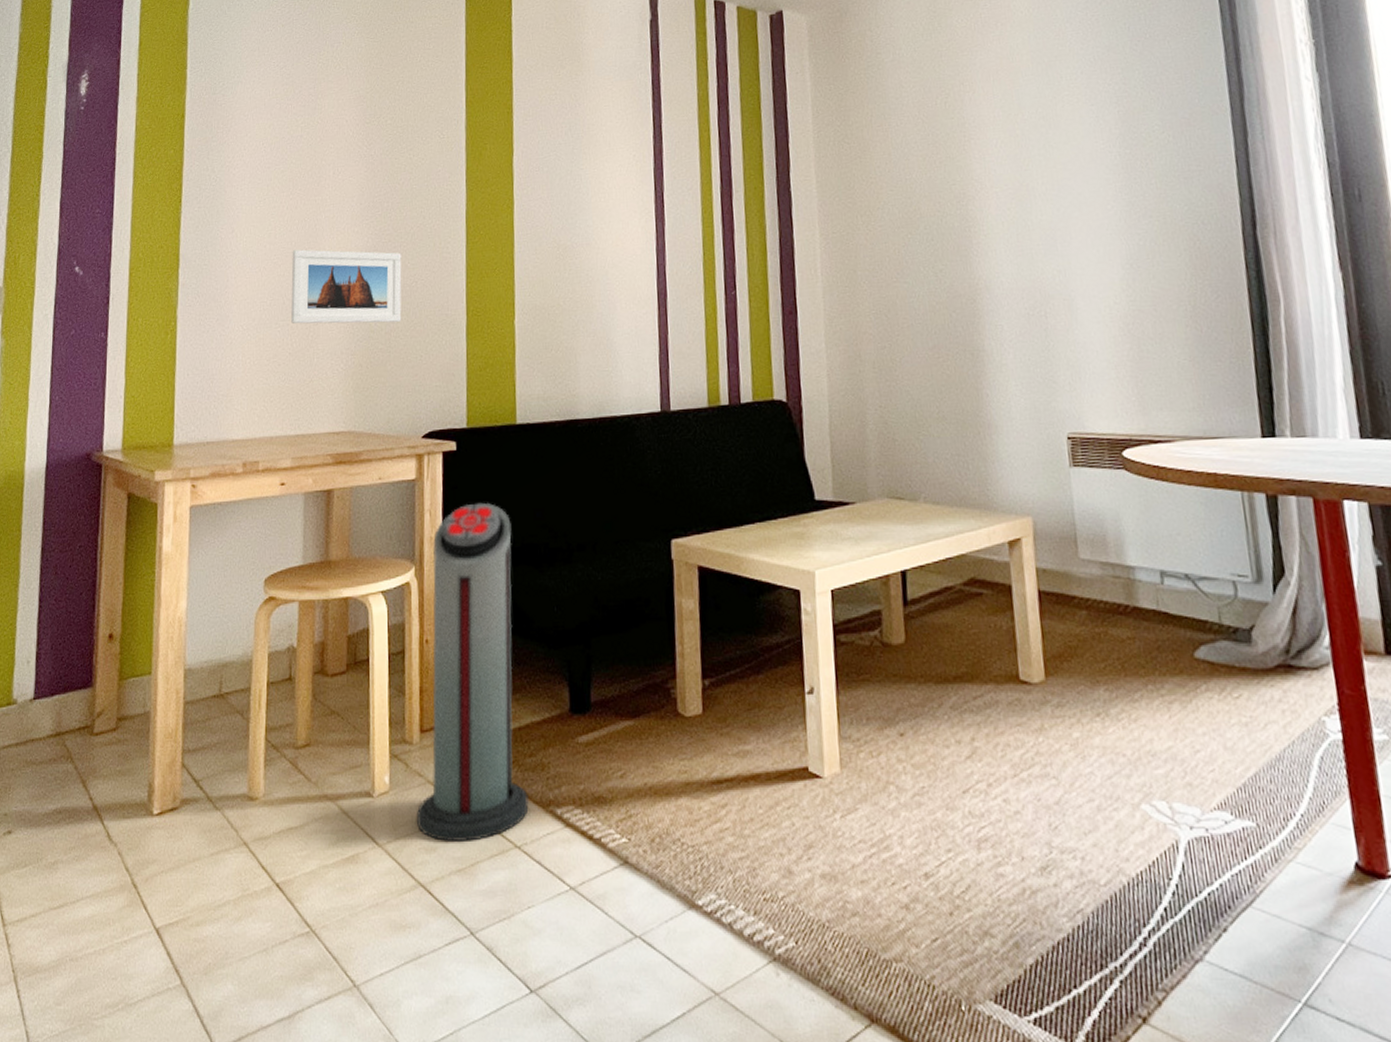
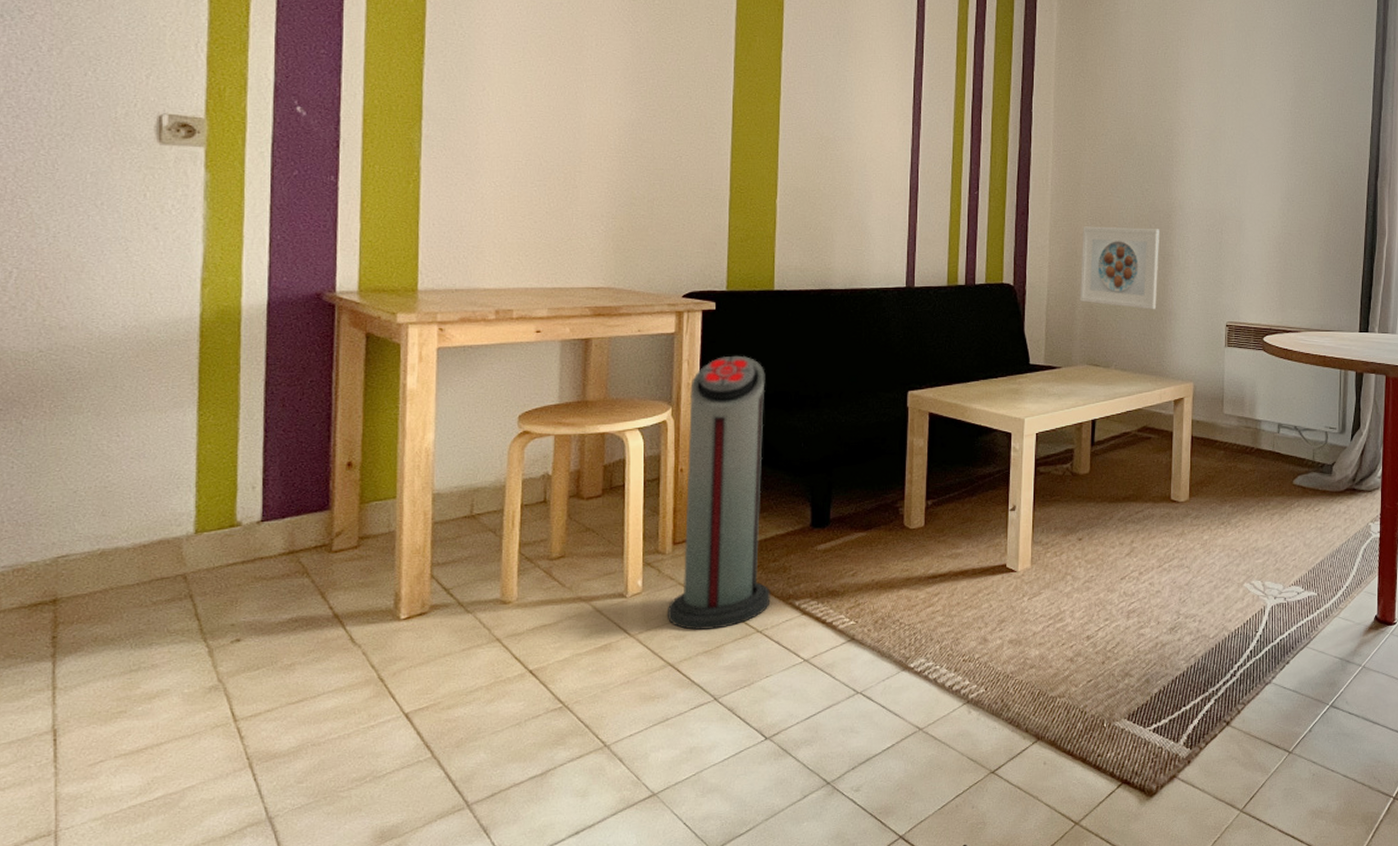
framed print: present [291,249,402,324] -> none [549,115,666,193]
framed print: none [865,318,970,423] -> present [1079,226,1159,310]

